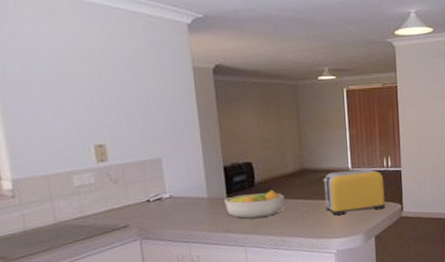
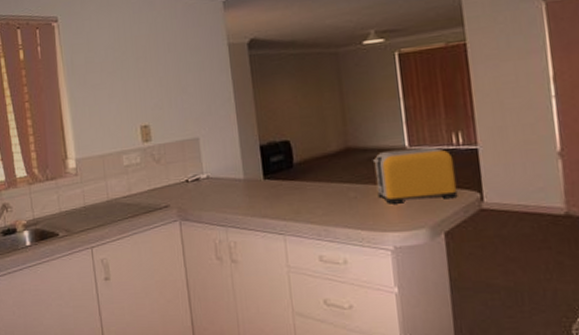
fruit bowl: present [225,190,285,219] -> none [261,171,328,203]

